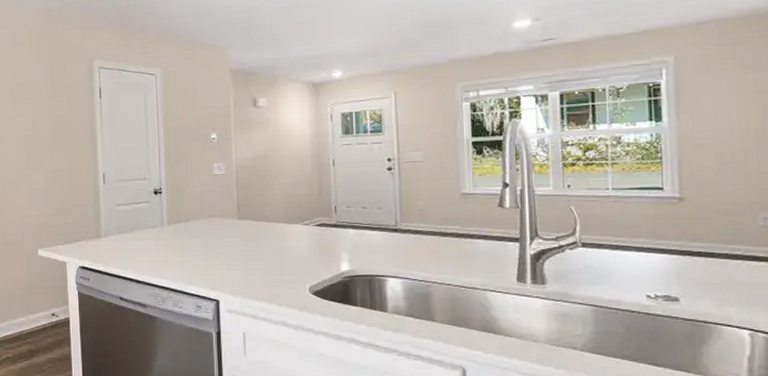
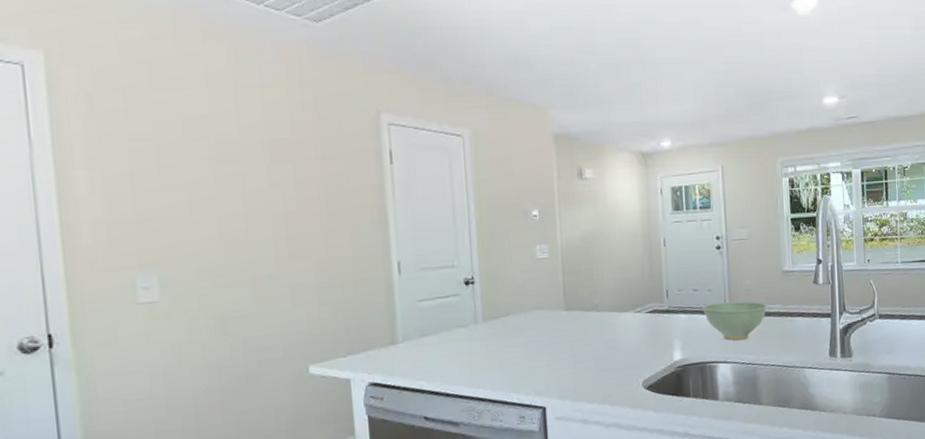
bowl: none [371,220,443,257] -> present [702,301,767,340]

